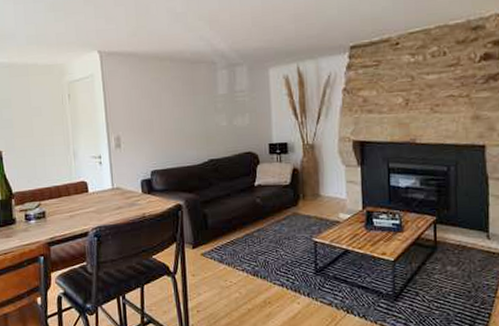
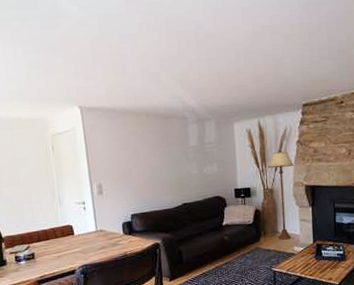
floor lamp: none [308,99,339,205] -> present [267,150,294,240]

